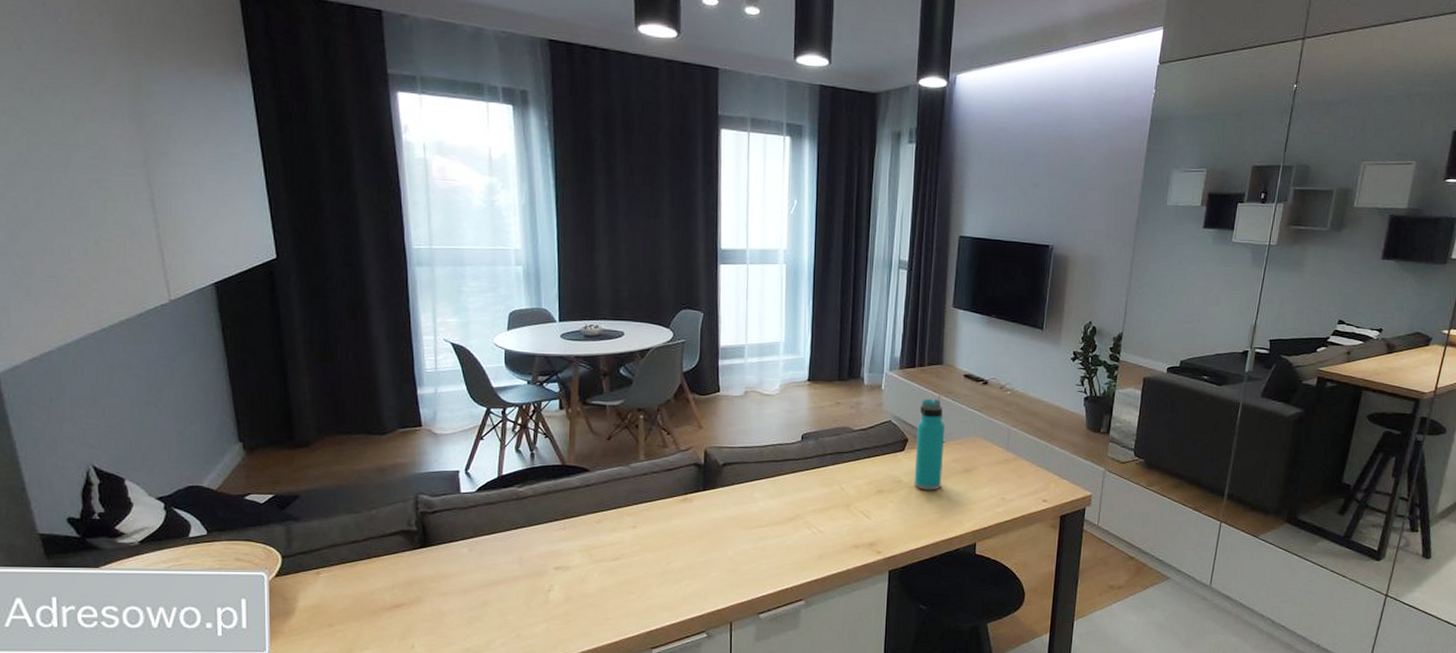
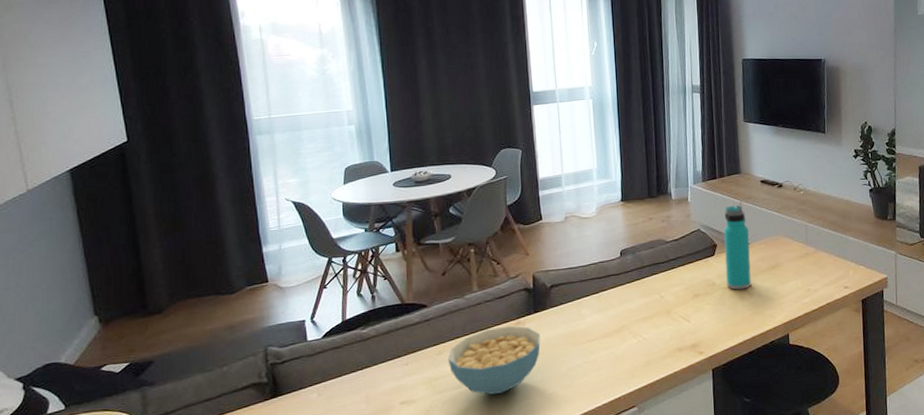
cereal bowl: none [607,501,707,571] -> present [447,325,541,395]

